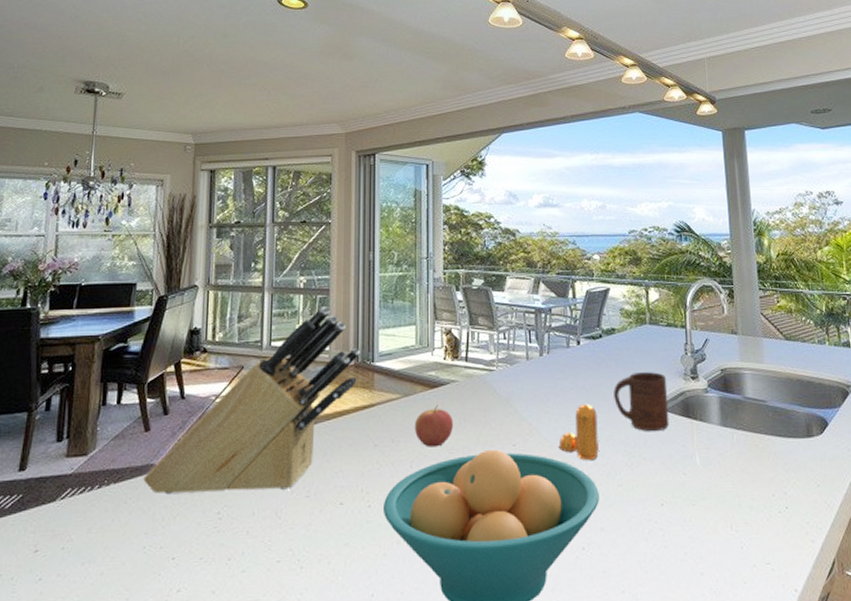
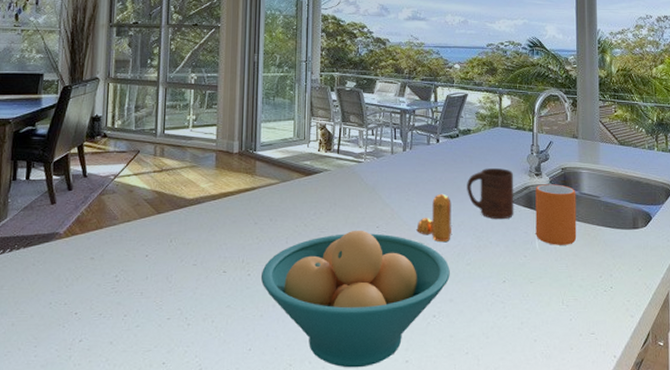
knife block: present [143,307,361,495] -> none [50,101,245,259]
apple: present [414,405,454,447] -> none [290,190,326,226]
mug: none [692,388,743,460] -> present [535,184,577,245]

